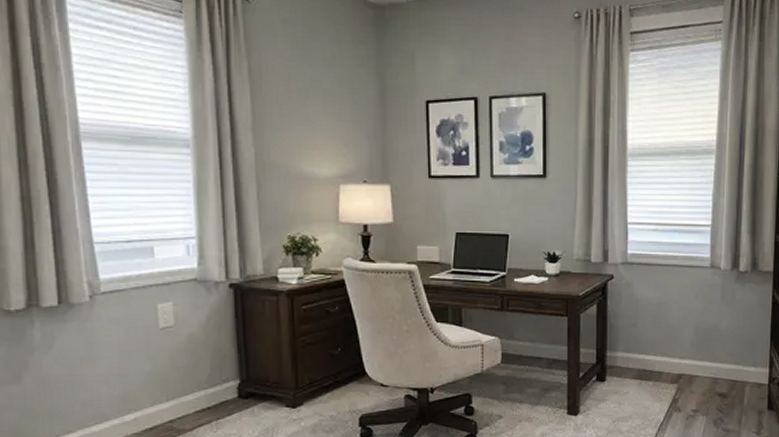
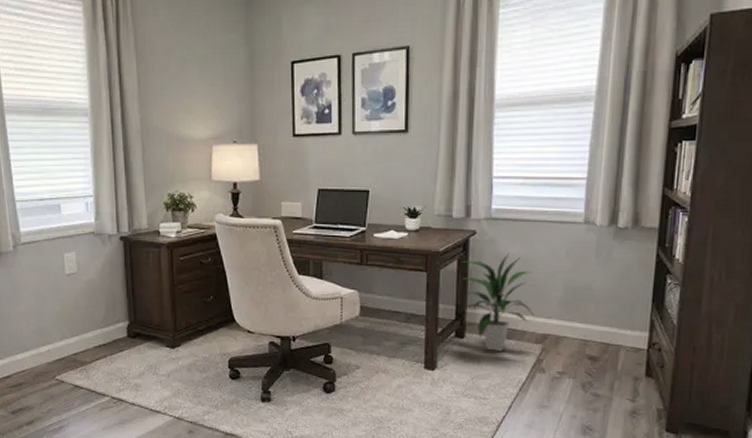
indoor plant: none [602,296,669,393] -> present [463,252,533,351]

